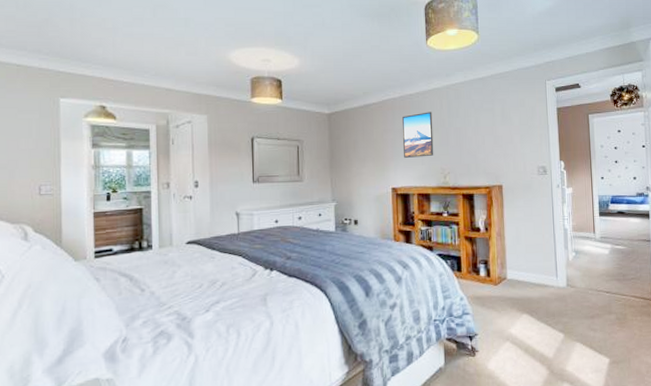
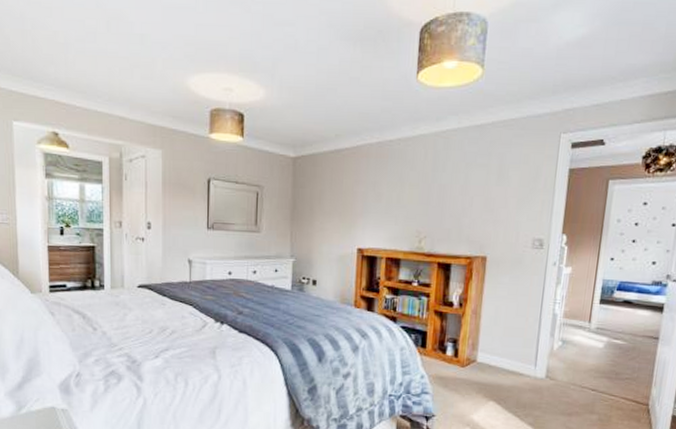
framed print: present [402,112,434,158] -> none [375,163,414,216]

